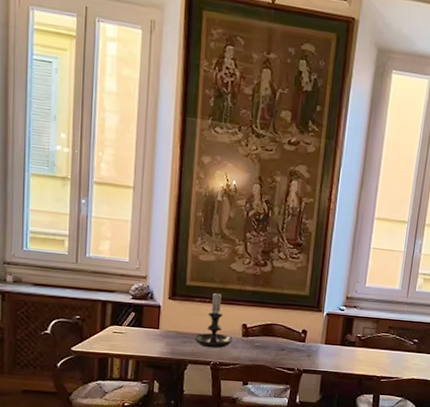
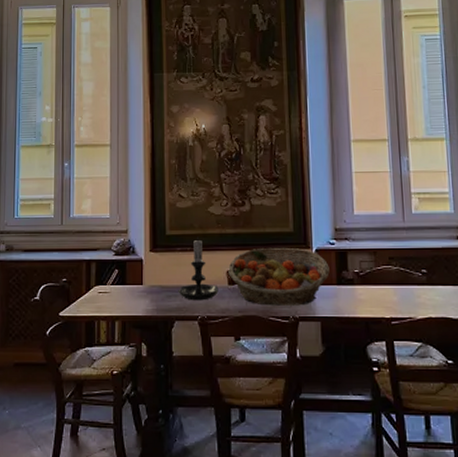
fruit basket: none [243,307,336,360] -> present [228,247,330,306]

